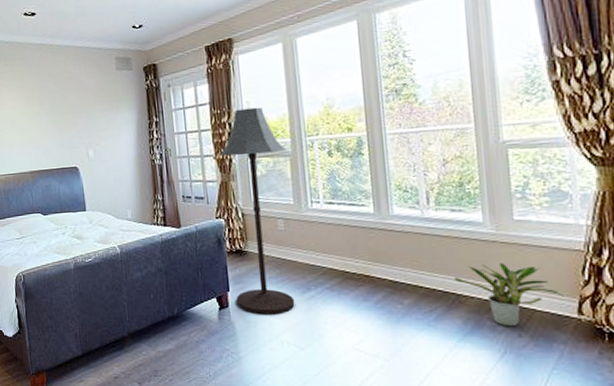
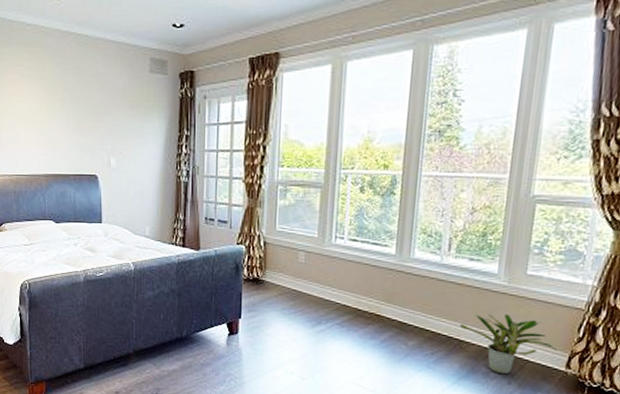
floor lamp: present [220,107,295,315] -> none [246,132,319,345]

